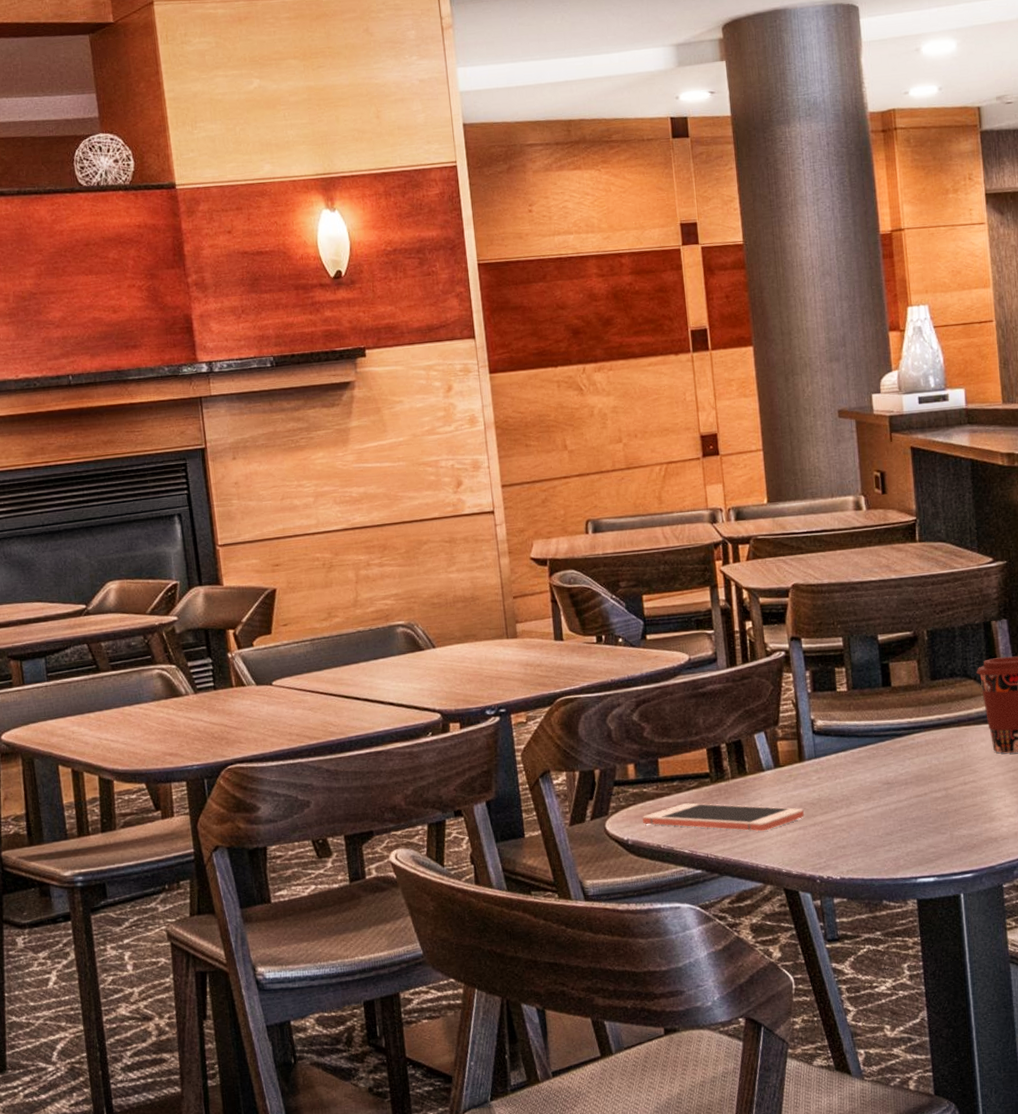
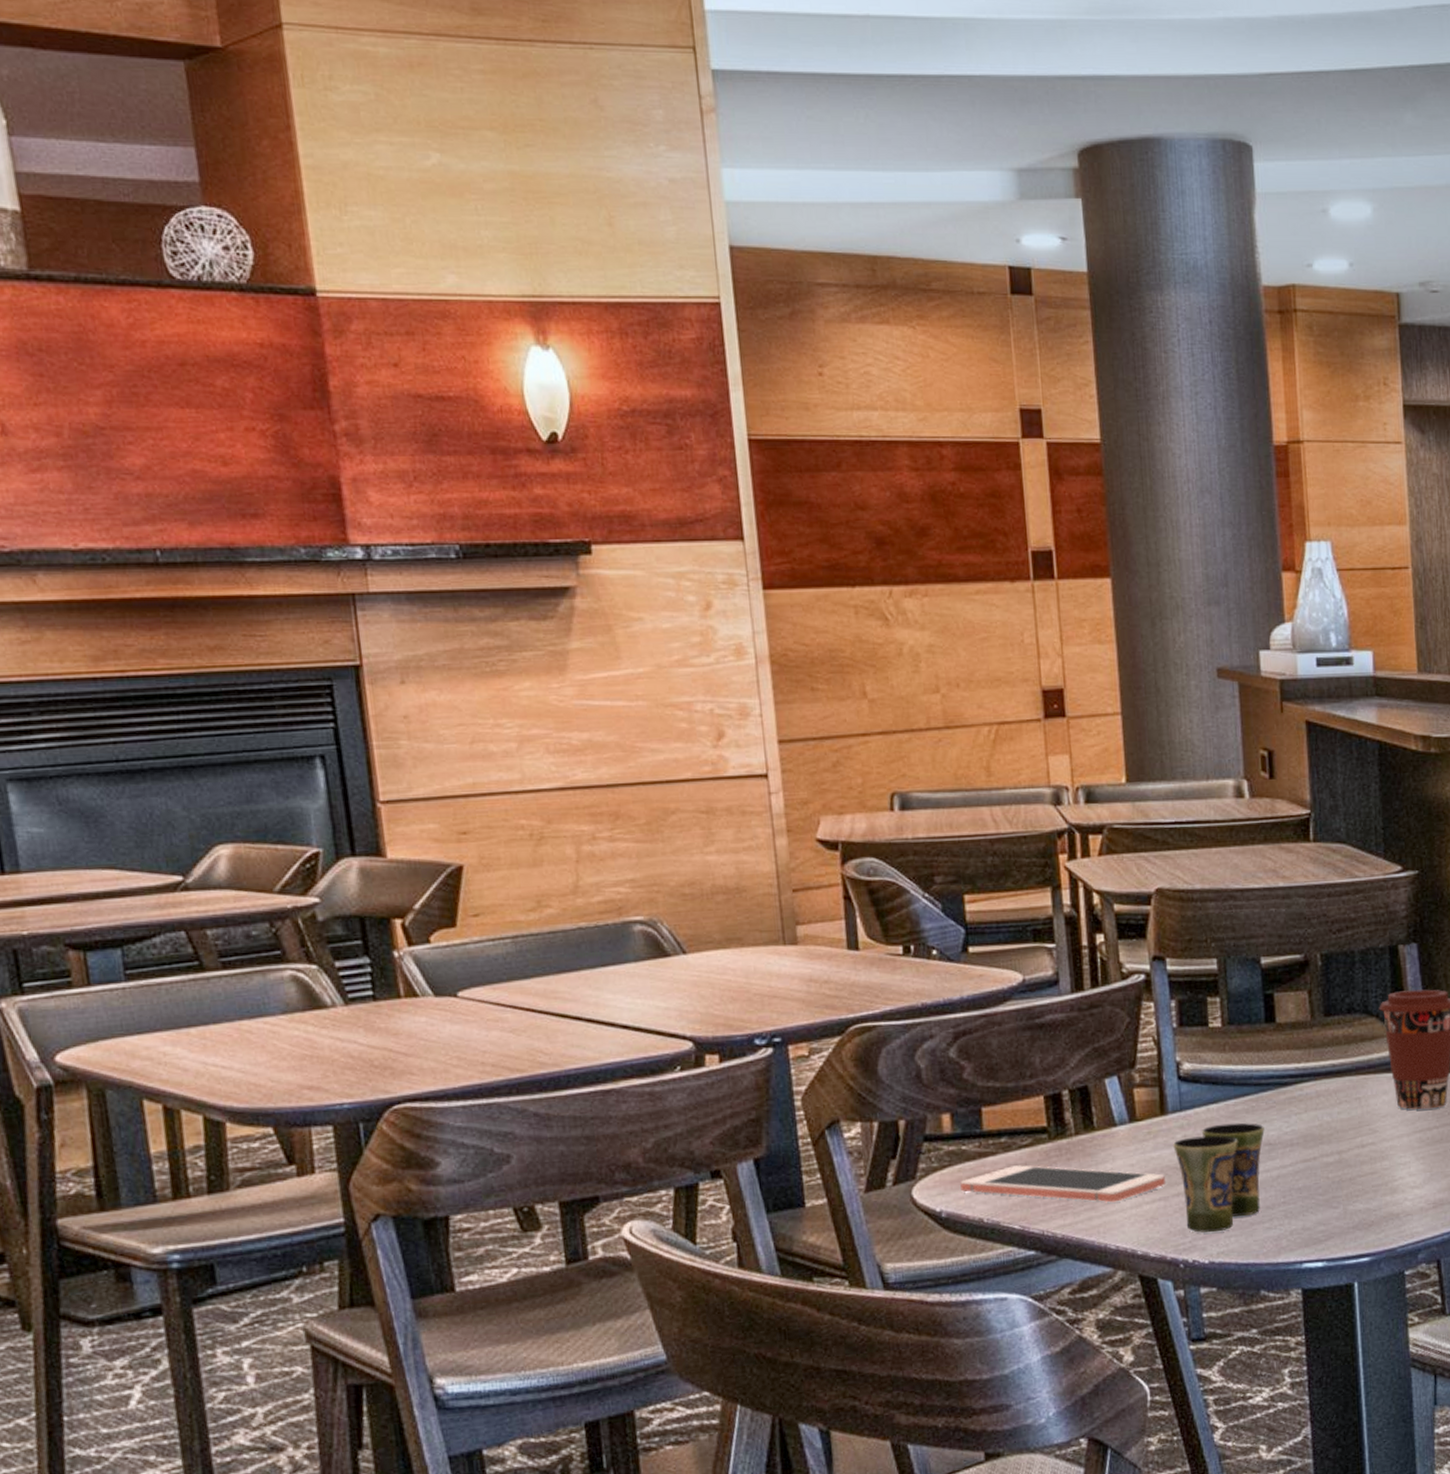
cup: none [810,766,884,855] -> present [1173,1122,1265,1233]

